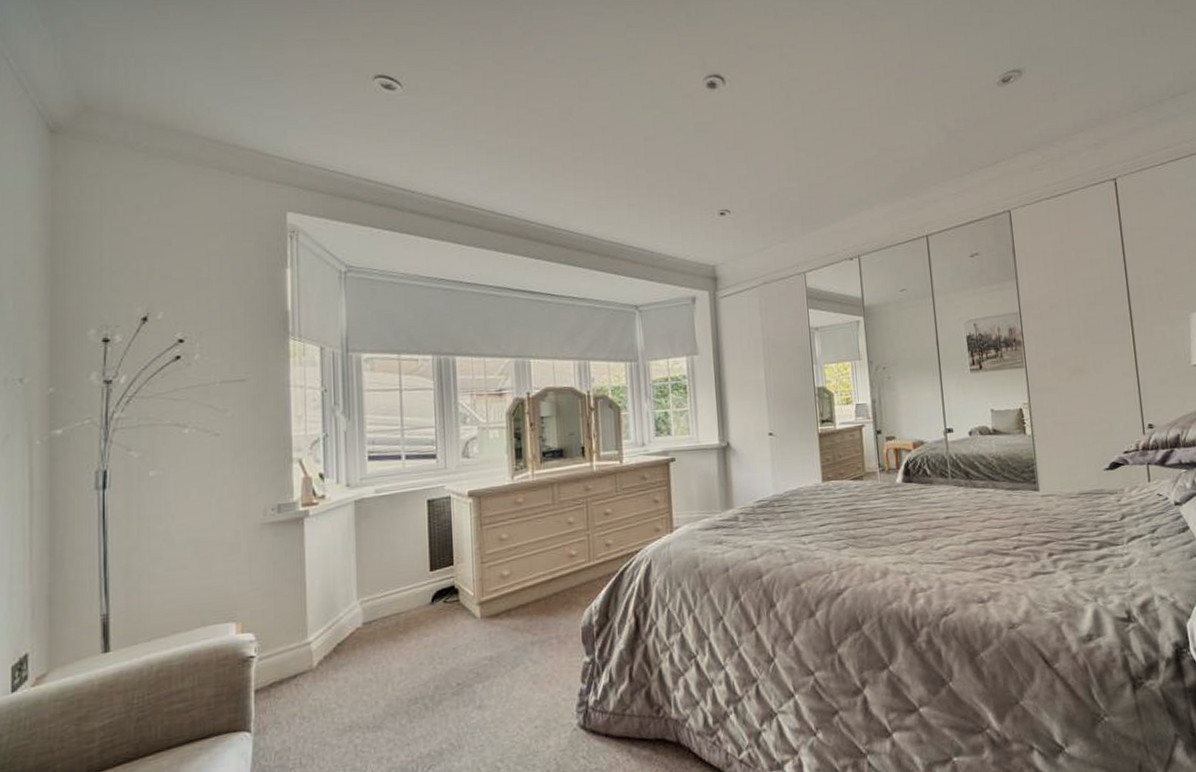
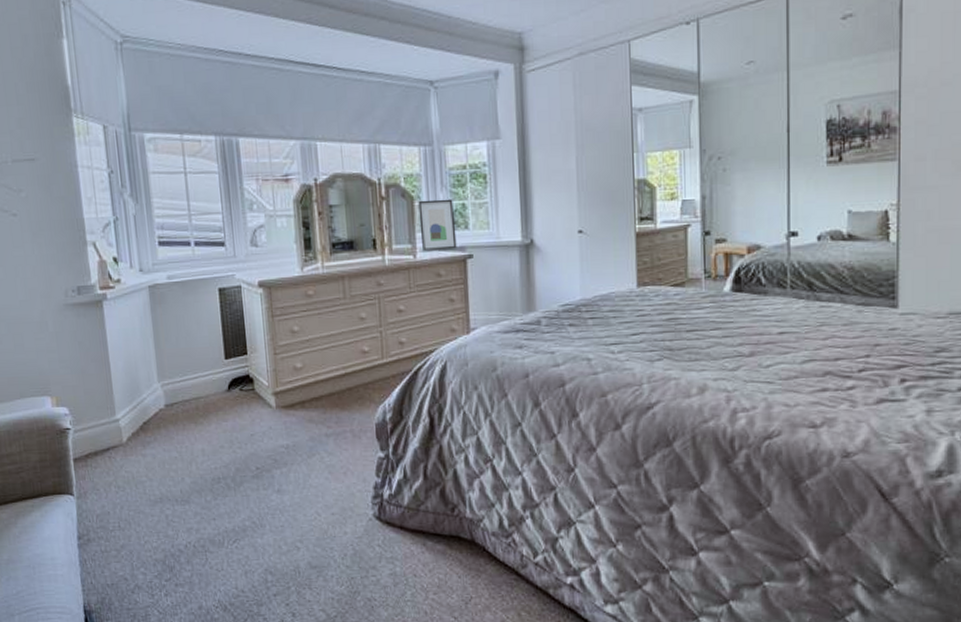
picture frame: none [624,408,660,456] -> present [418,199,457,251]

